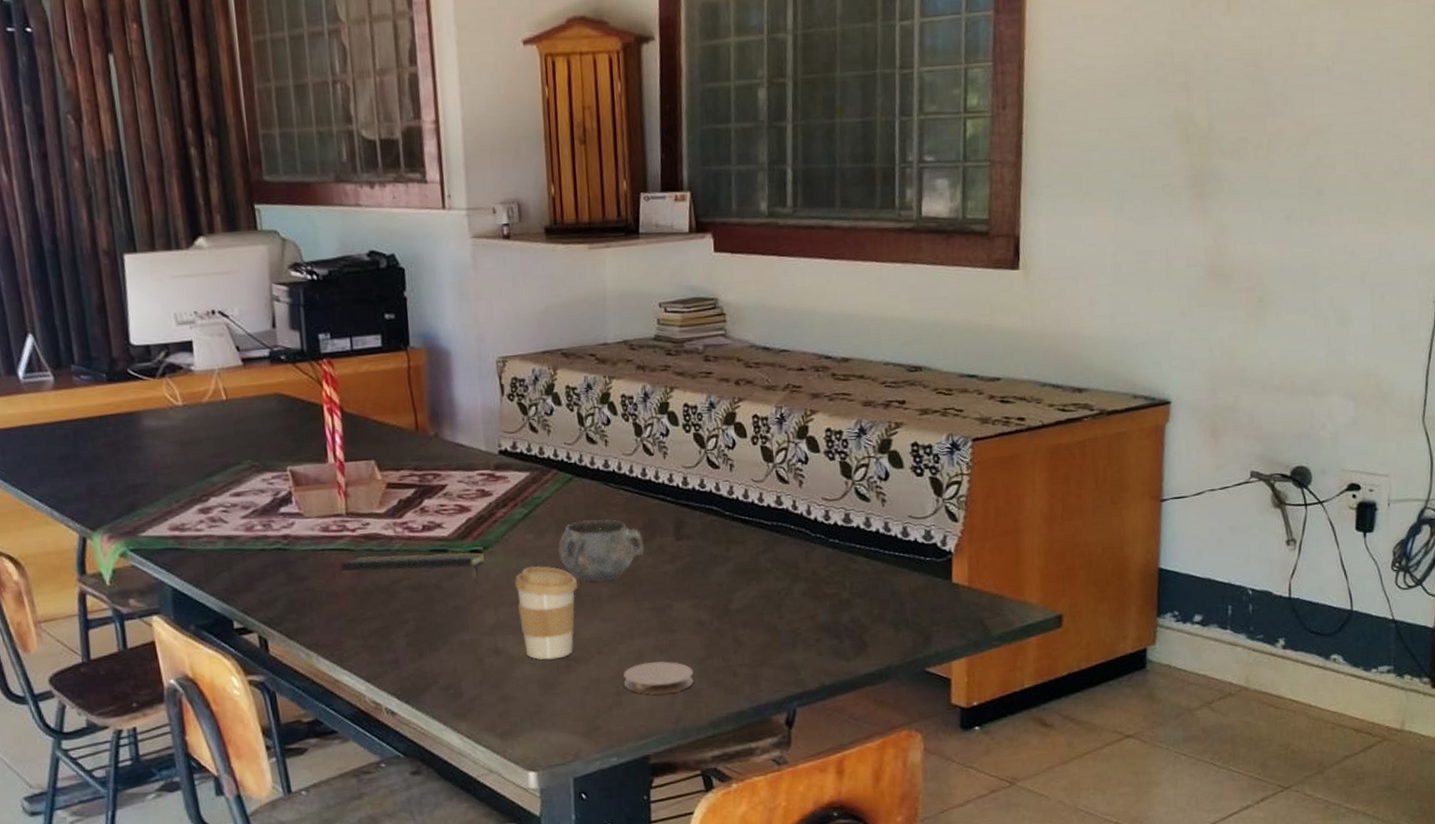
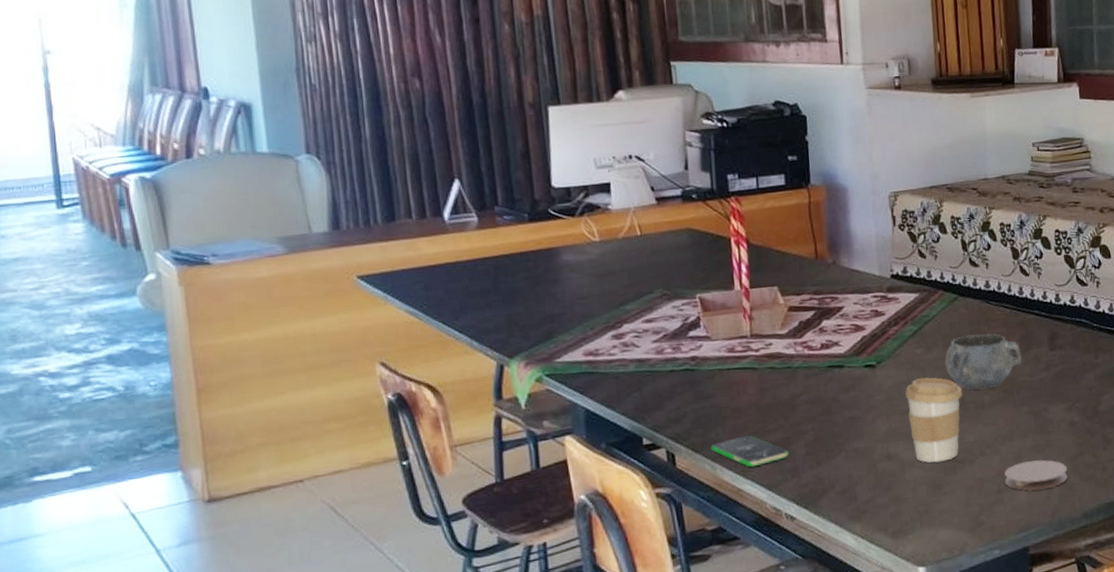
smartphone: none [305,622,389,657] -> present [710,435,790,468]
notepad: present [340,553,485,584] -> none [744,367,878,395]

